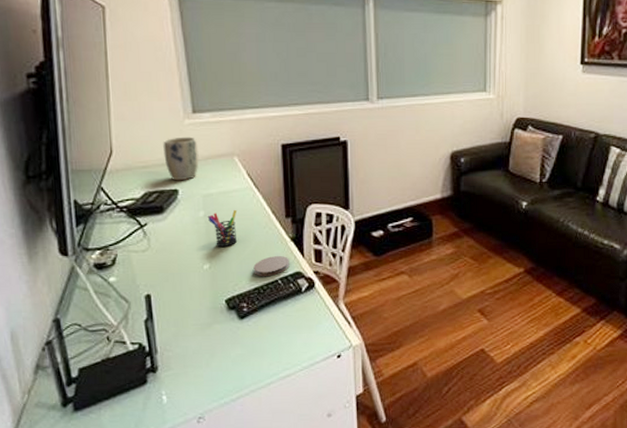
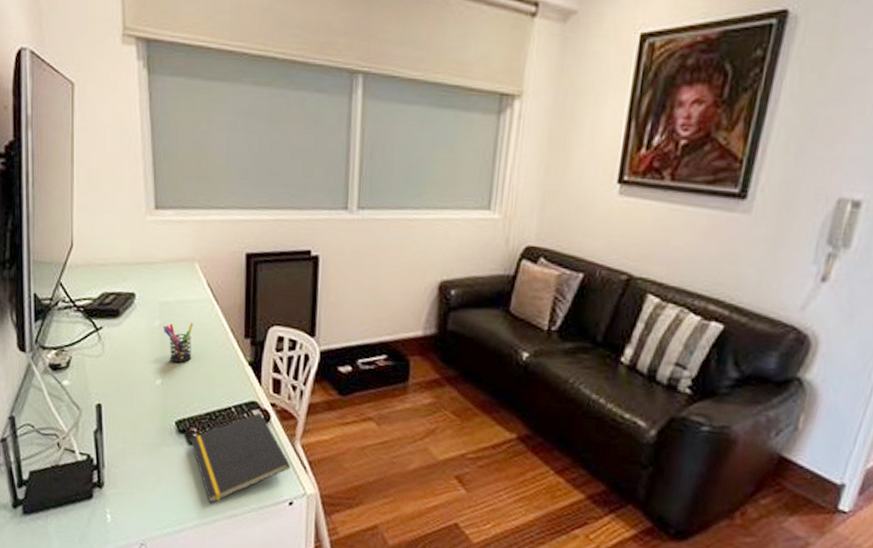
plant pot: present [163,137,199,181] -> none [123,235,158,284]
notepad: none [241,281,337,369] -> present [190,412,291,504]
coaster: present [253,256,290,277] -> none [207,380,245,403]

